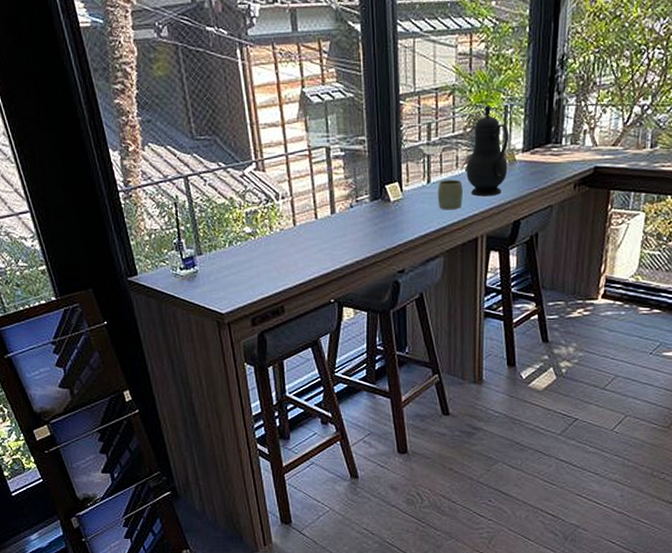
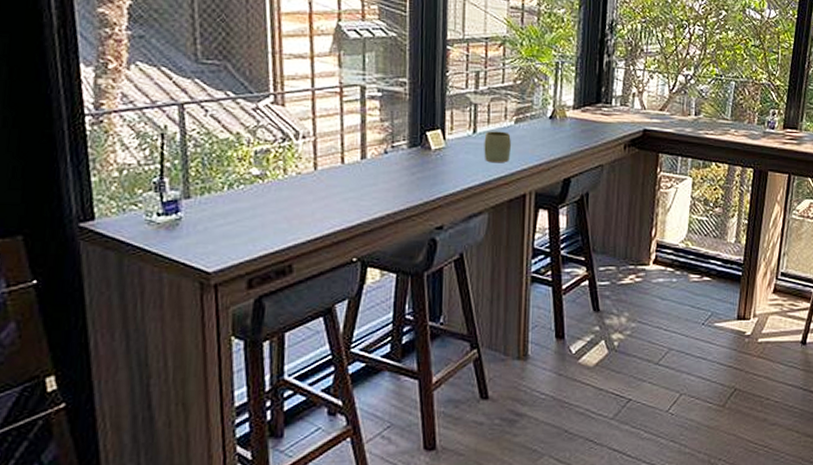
coffeepot: present [466,105,509,197] -> none [515,59,560,152]

